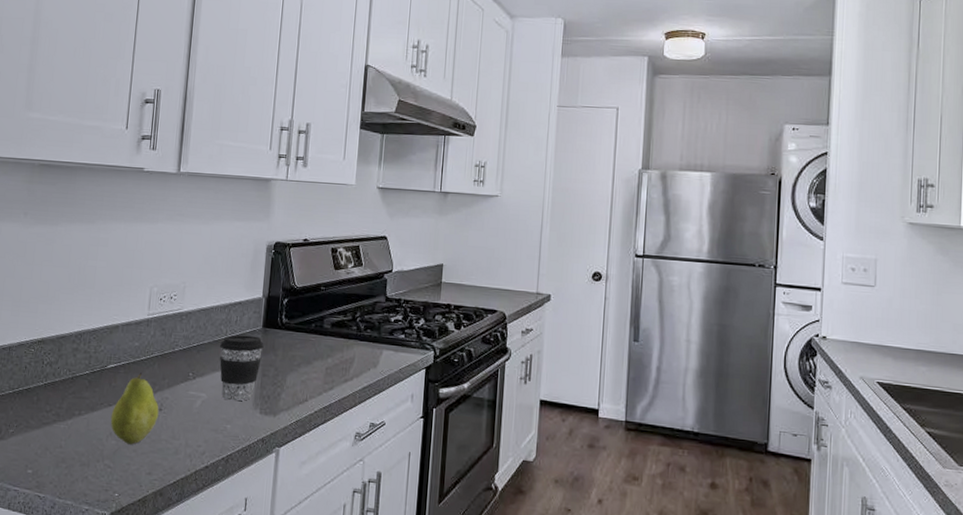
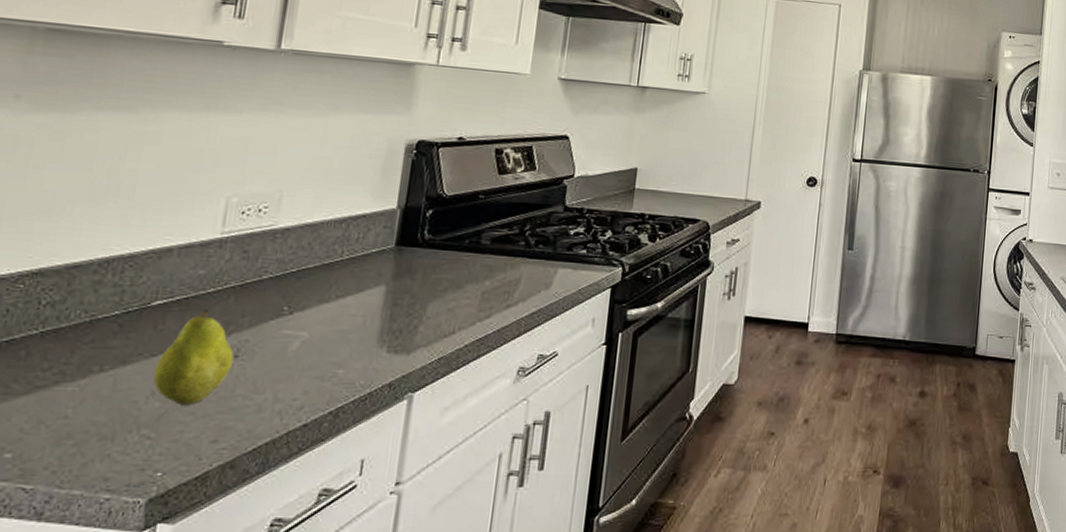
coffee cup: present [220,335,264,402] -> none [330,255,397,339]

